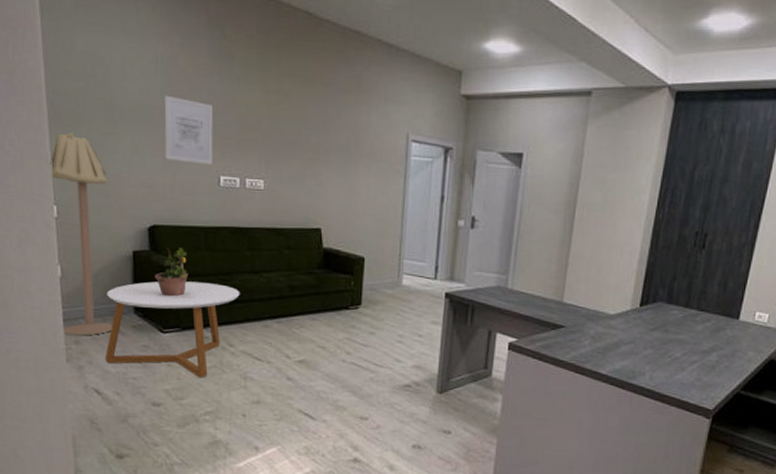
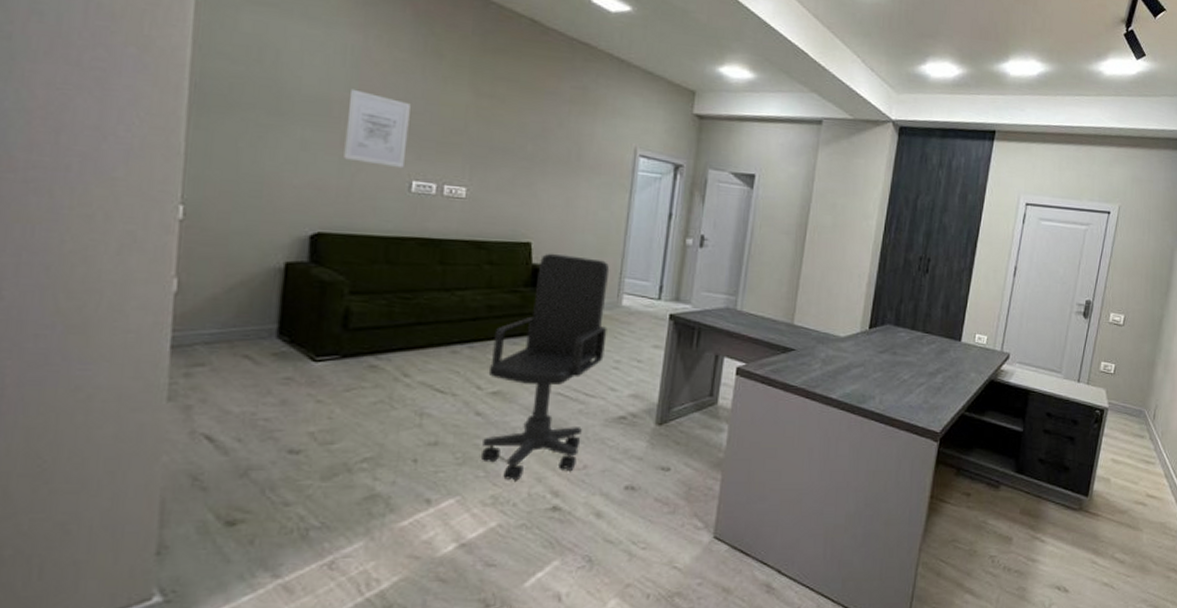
floor lamp: present [50,132,113,336] -> none [168,120,262,367]
coffee table: present [105,281,240,378] -> none [226,299,424,417]
potted plant: present [155,248,189,297] -> none [312,260,359,318]
office chair: none [293,237,391,436] -> present [480,253,610,481]

